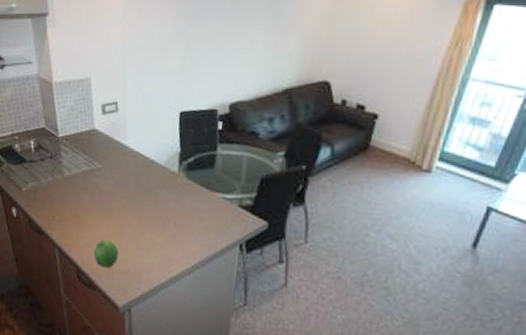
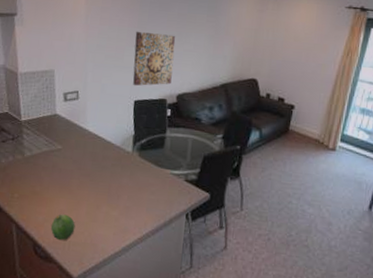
wall art: none [178,26,228,95] -> present [133,31,176,86]

